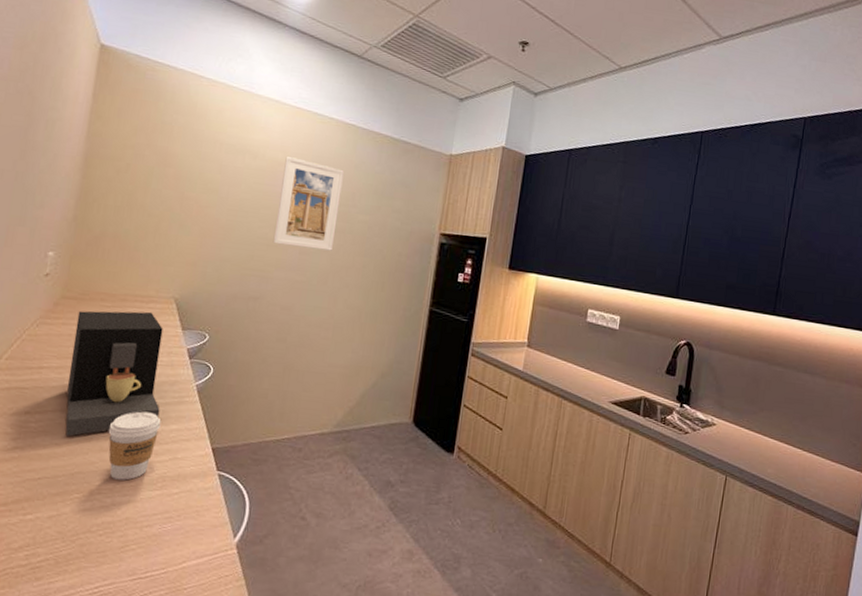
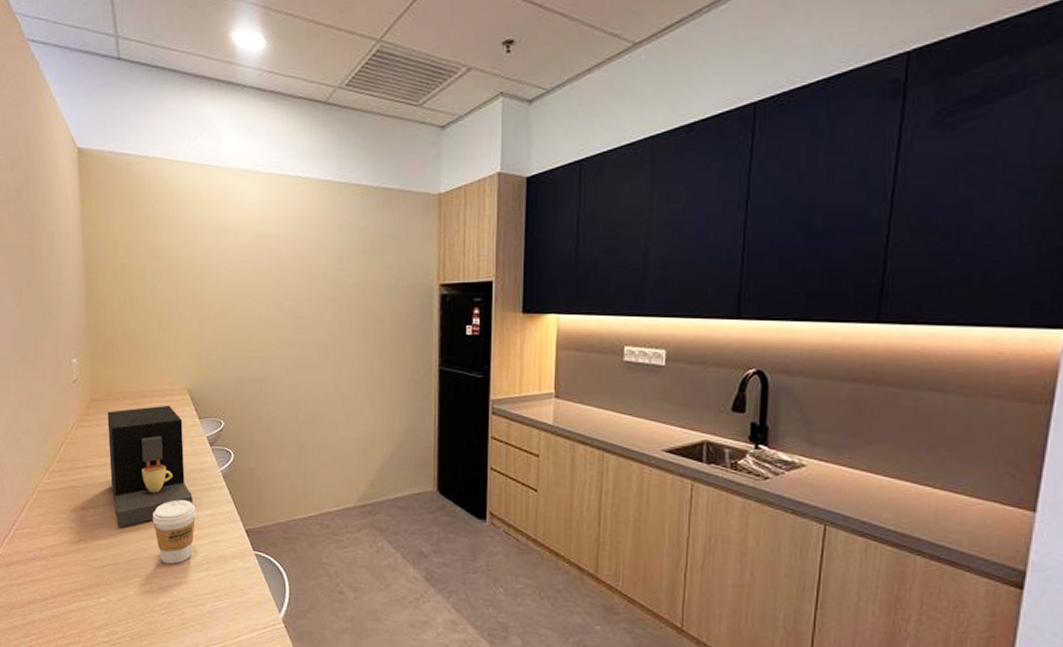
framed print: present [273,155,344,251] -> none [266,227,329,322]

